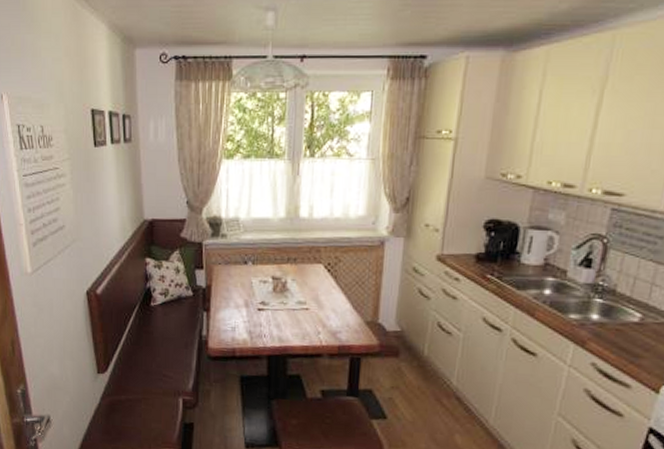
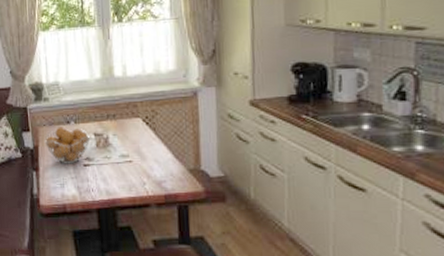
fruit basket: none [218,267,267,307] -> present [44,127,90,164]

